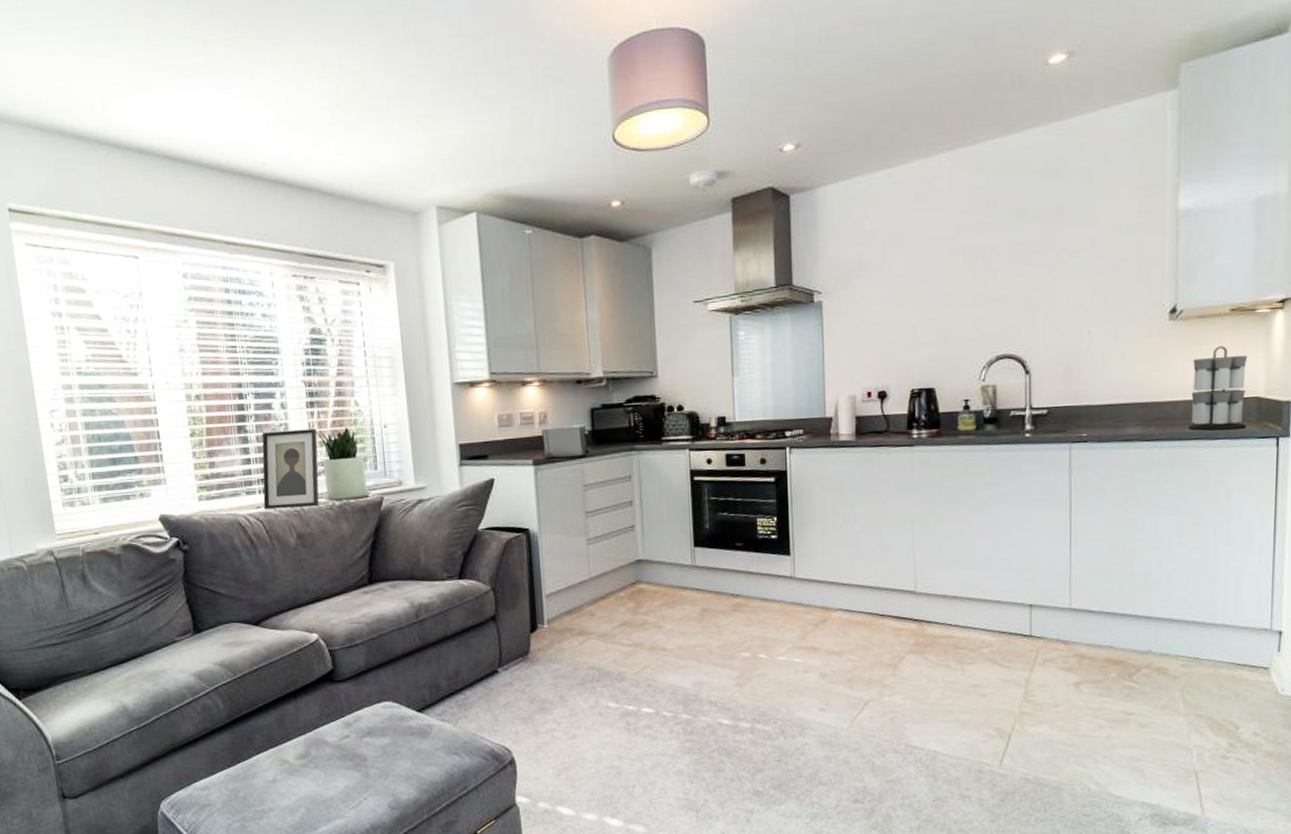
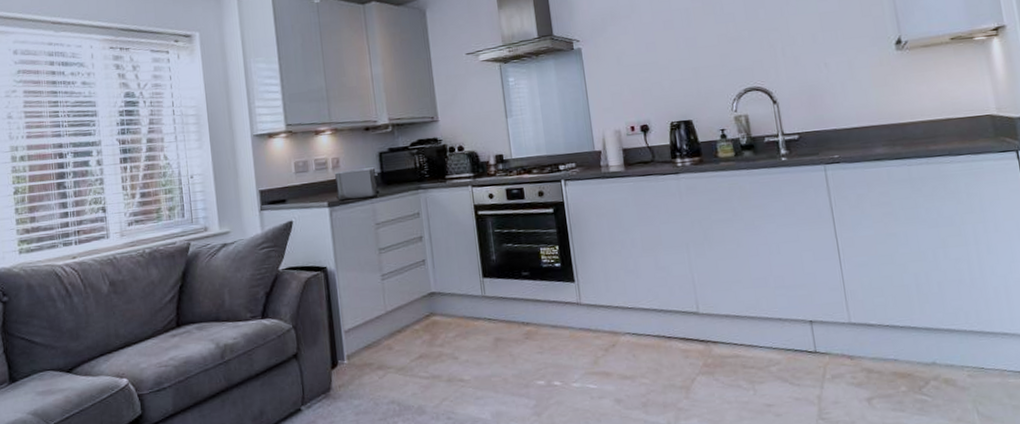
picture frame: present [261,428,320,510] -> none [79,182,131,260]
planter: present [318,427,372,501] -> none [130,180,180,249]
spice rack: present [1187,346,1248,432] -> none [925,70,985,149]

